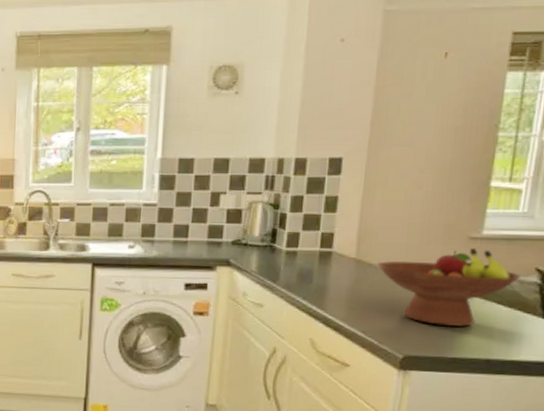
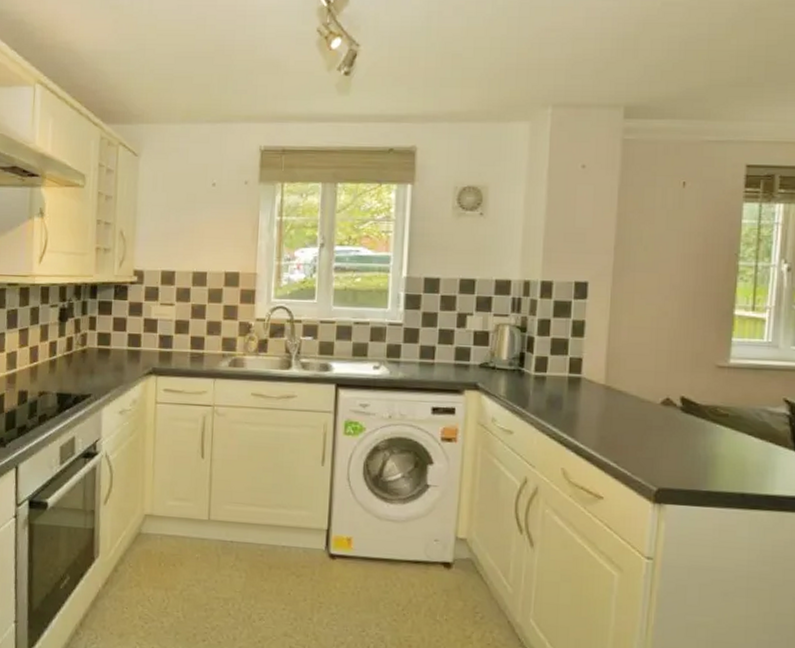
fruit bowl: present [377,248,522,327] -> none [626,377,771,459]

